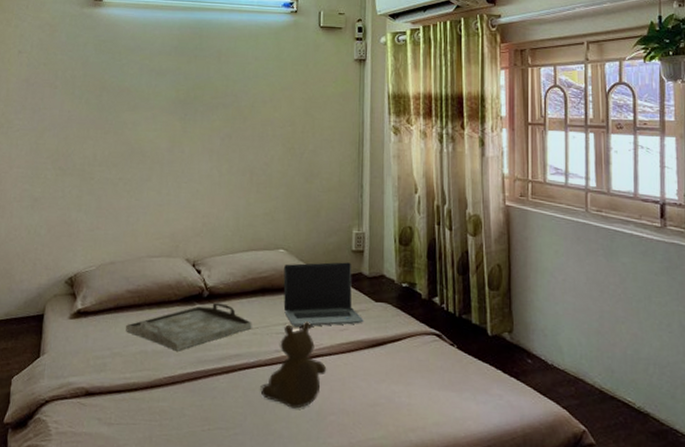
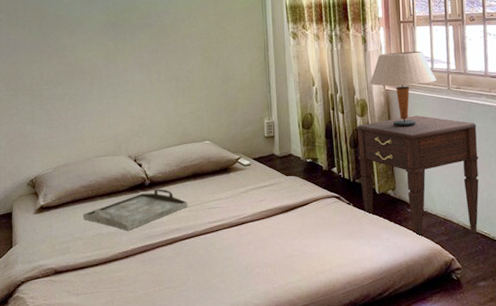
teddy bear: present [260,320,327,409] -> none [199,196,251,266]
laptop computer: present [283,262,364,327] -> none [210,146,278,202]
nightstand: none [467,241,623,400] -> present [357,116,479,238]
table lamp: none [485,160,571,254] -> present [369,51,437,127]

